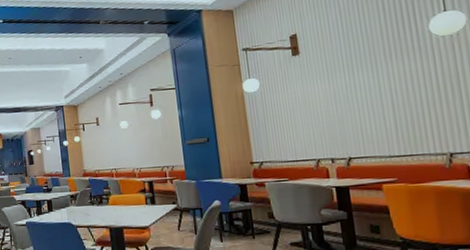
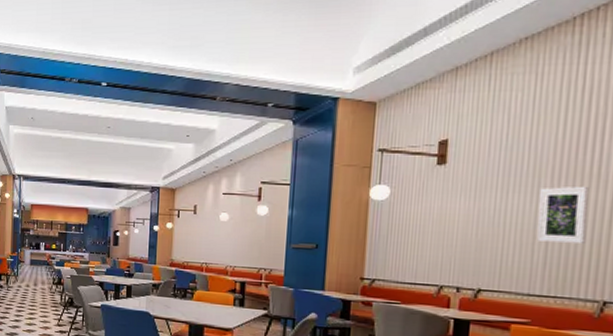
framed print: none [378,58,423,109] -> present [537,186,589,245]

